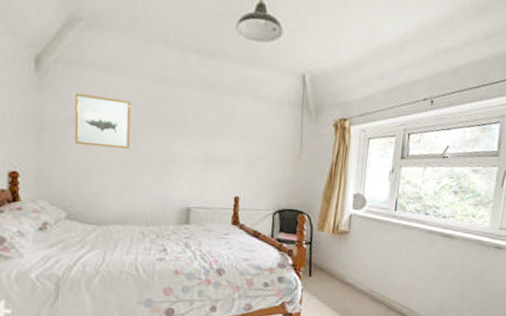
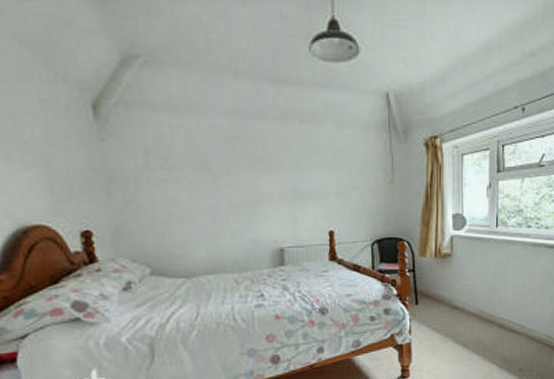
wall art: present [74,92,132,150] -> none [143,137,211,194]

